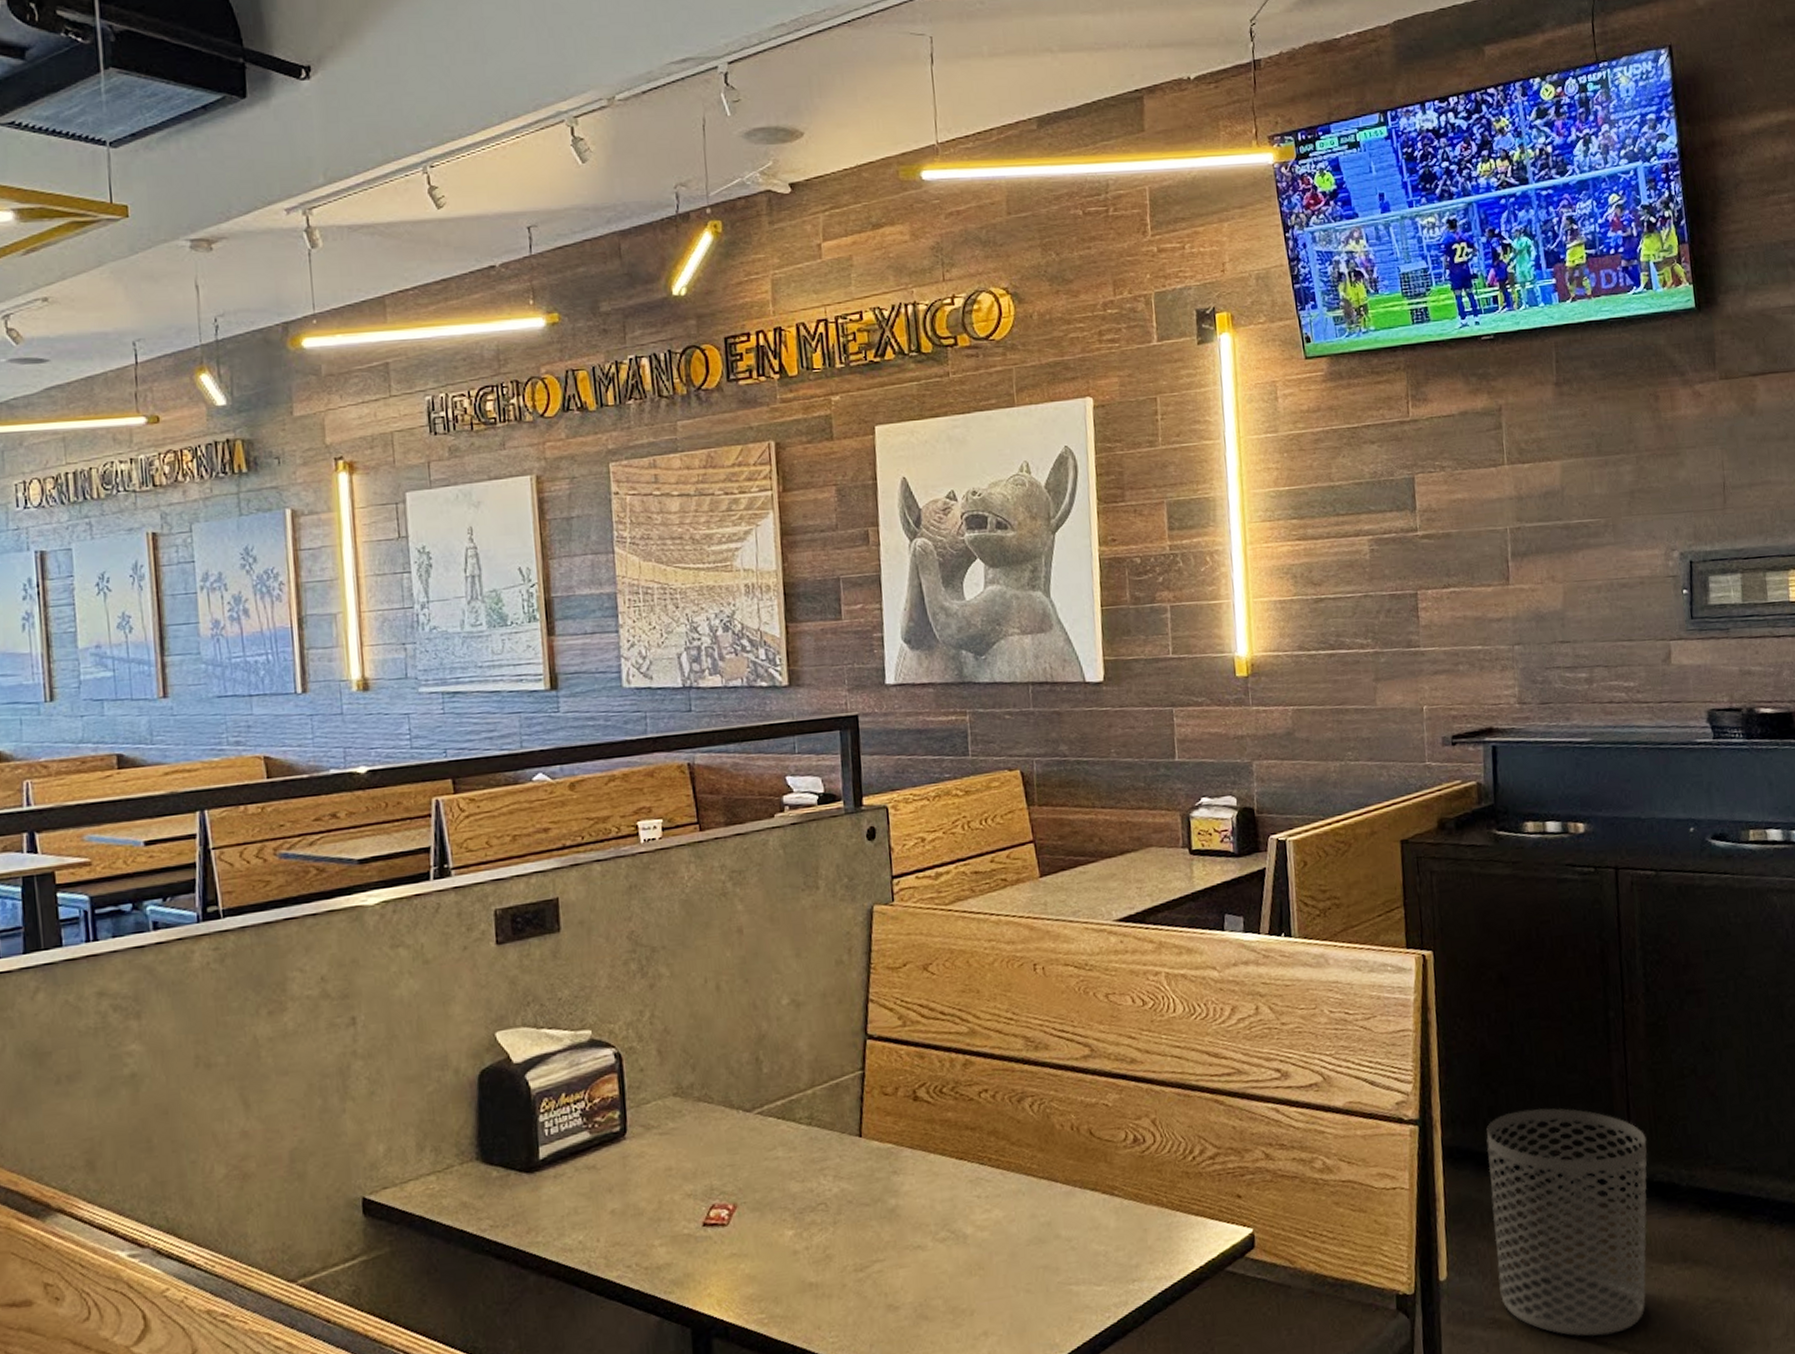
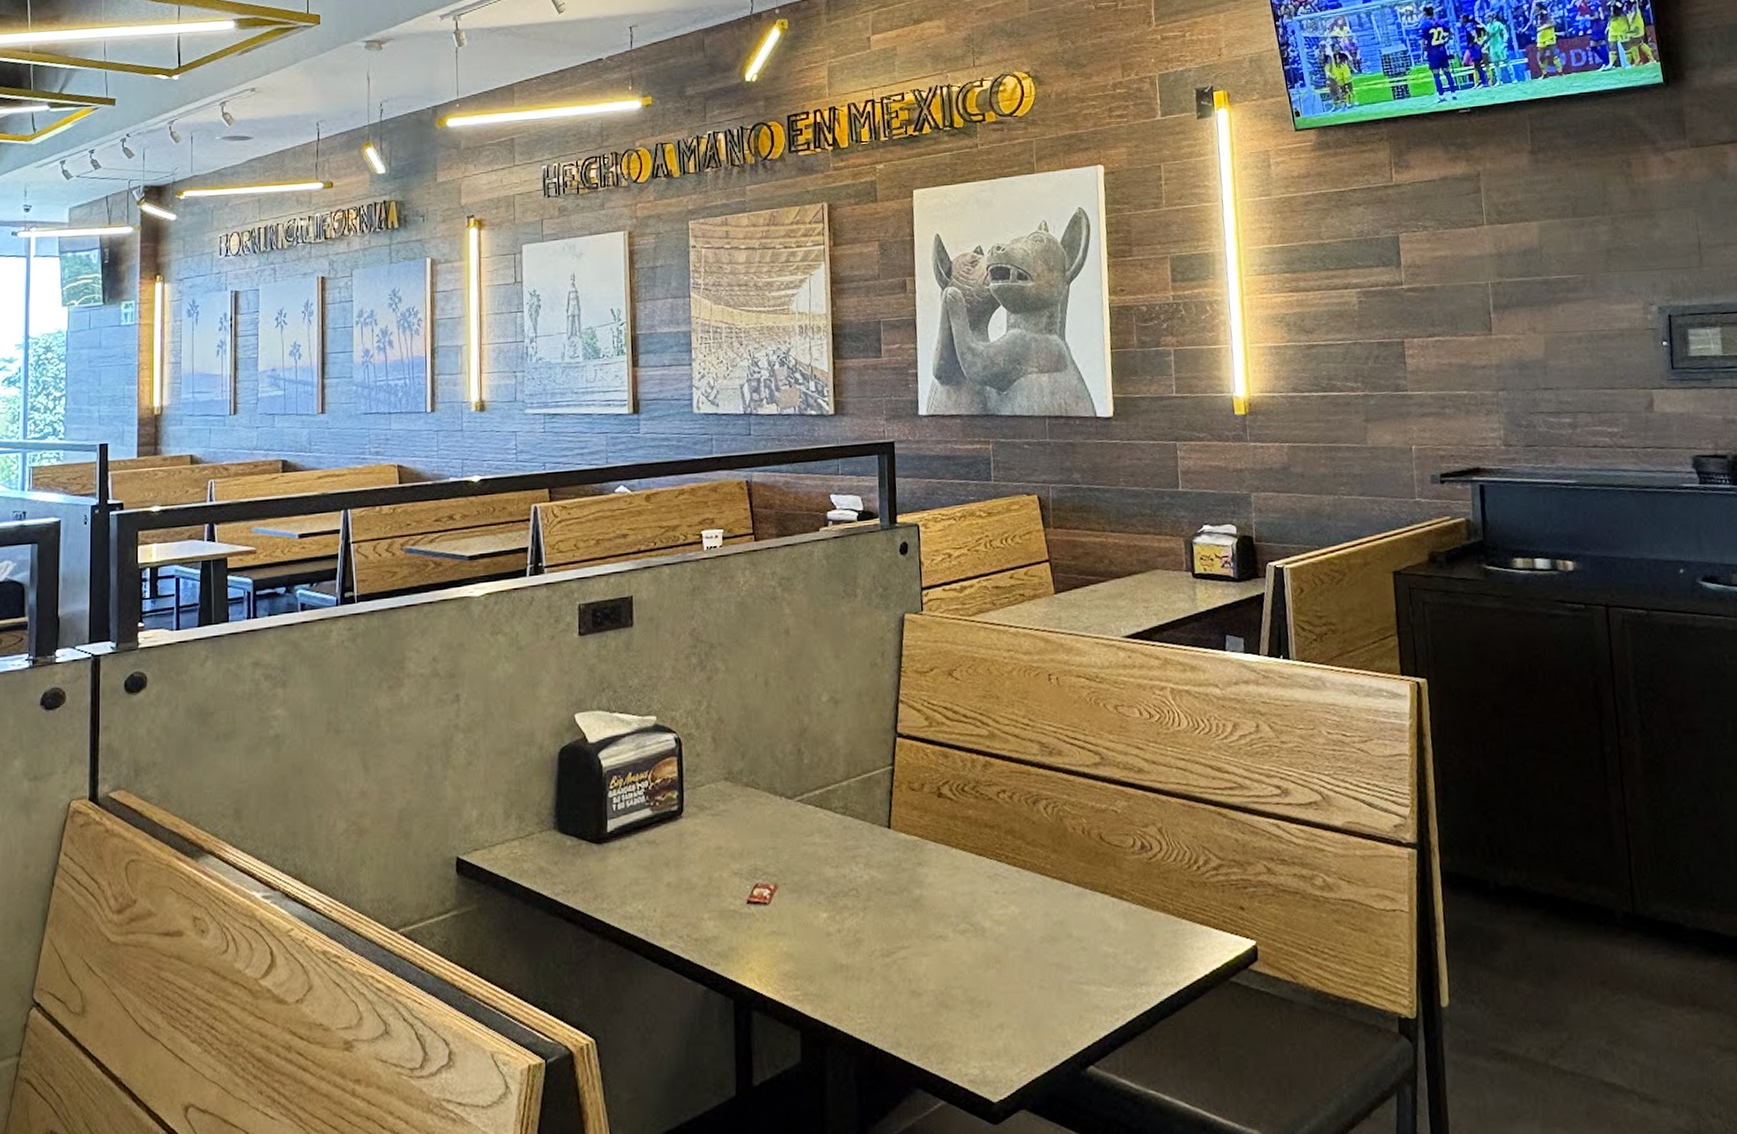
waste bin: present [1486,1108,1648,1337] -> none [1485,839,1655,1077]

